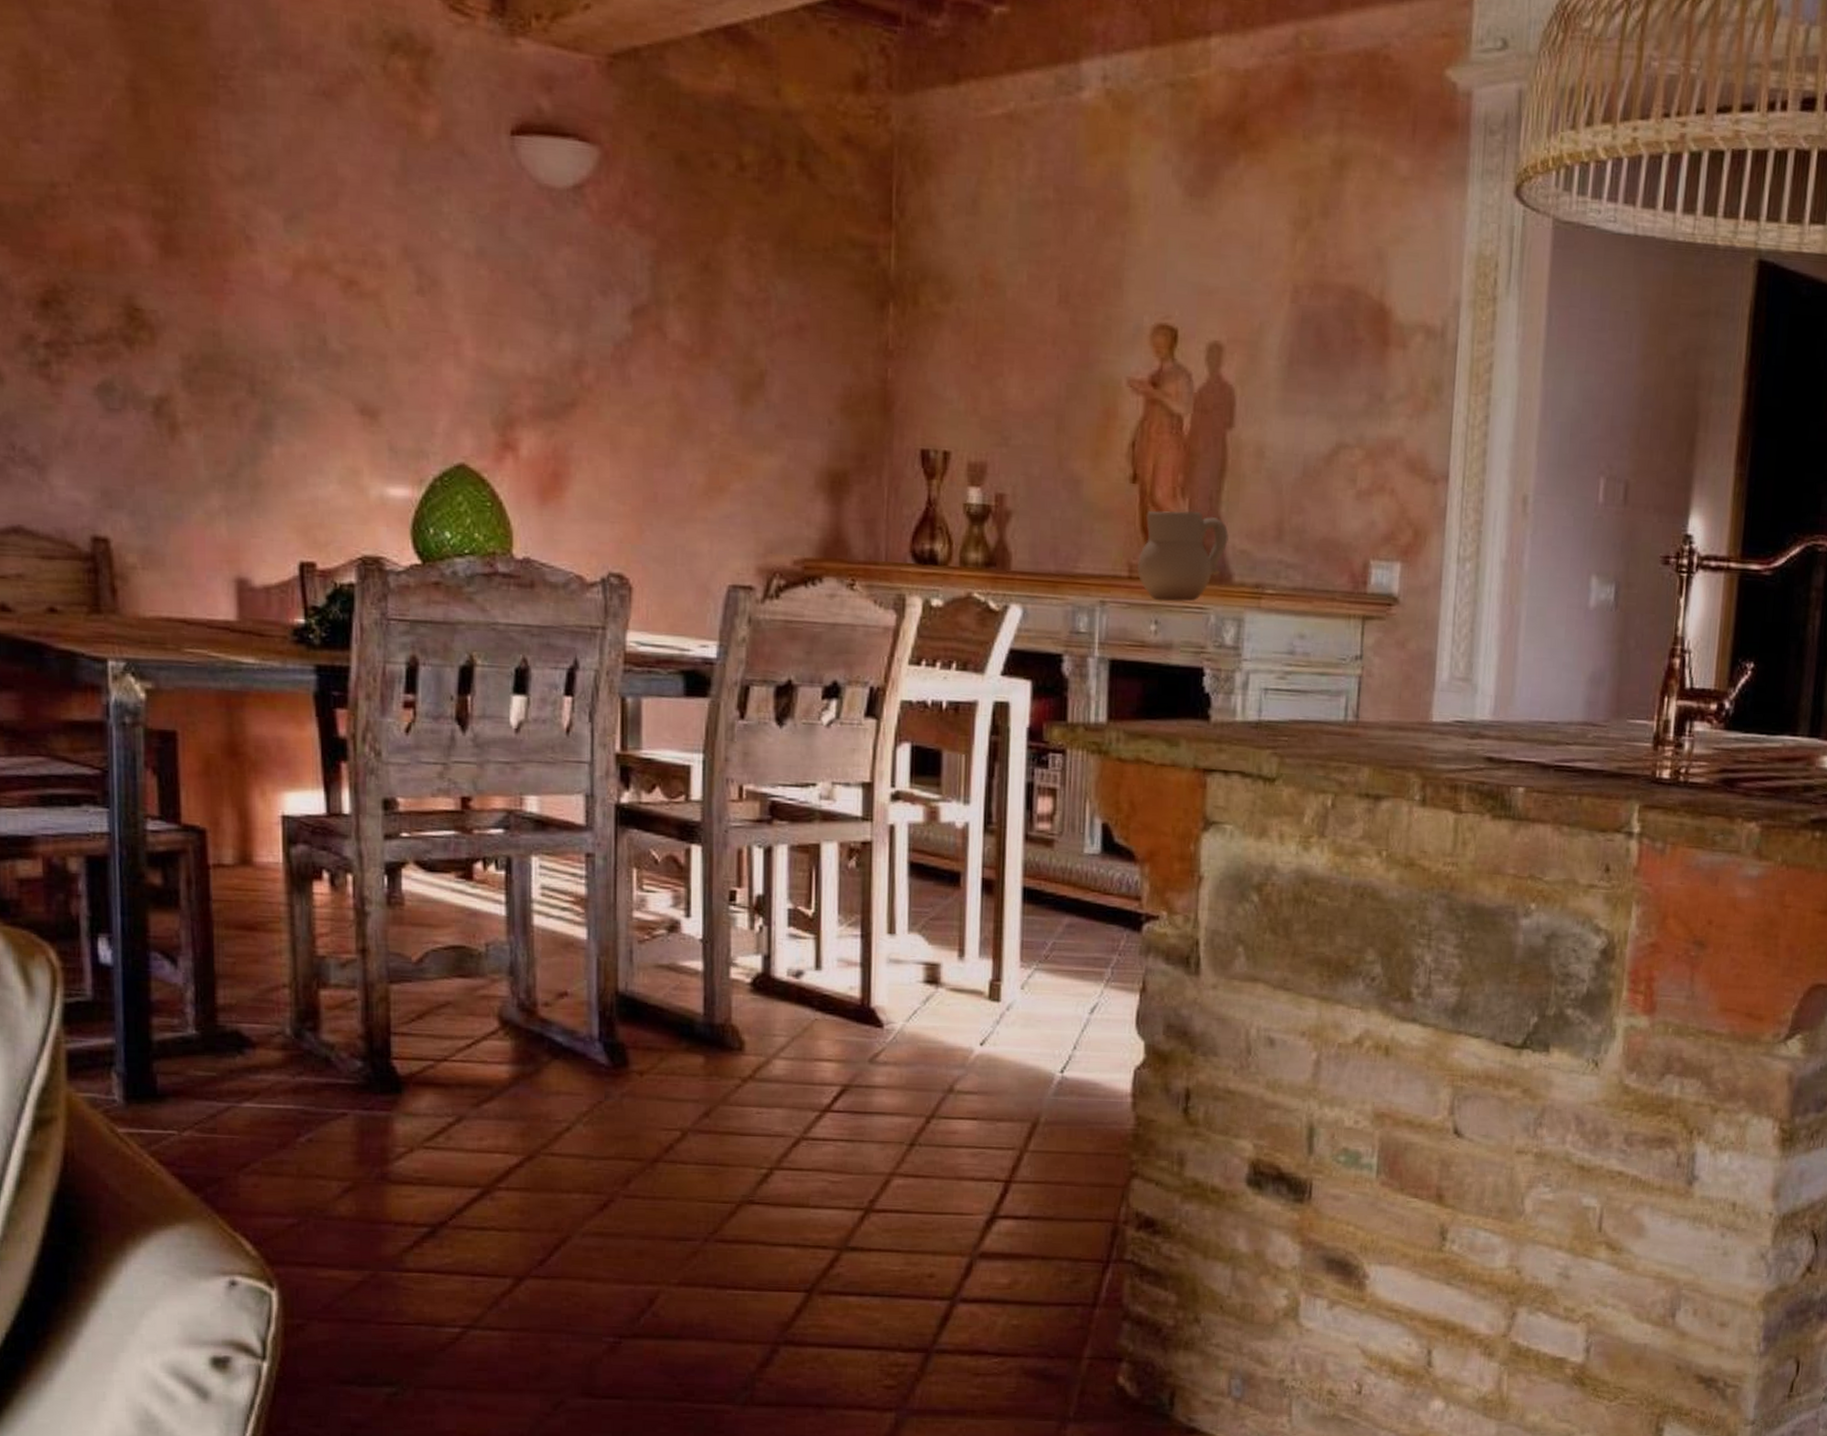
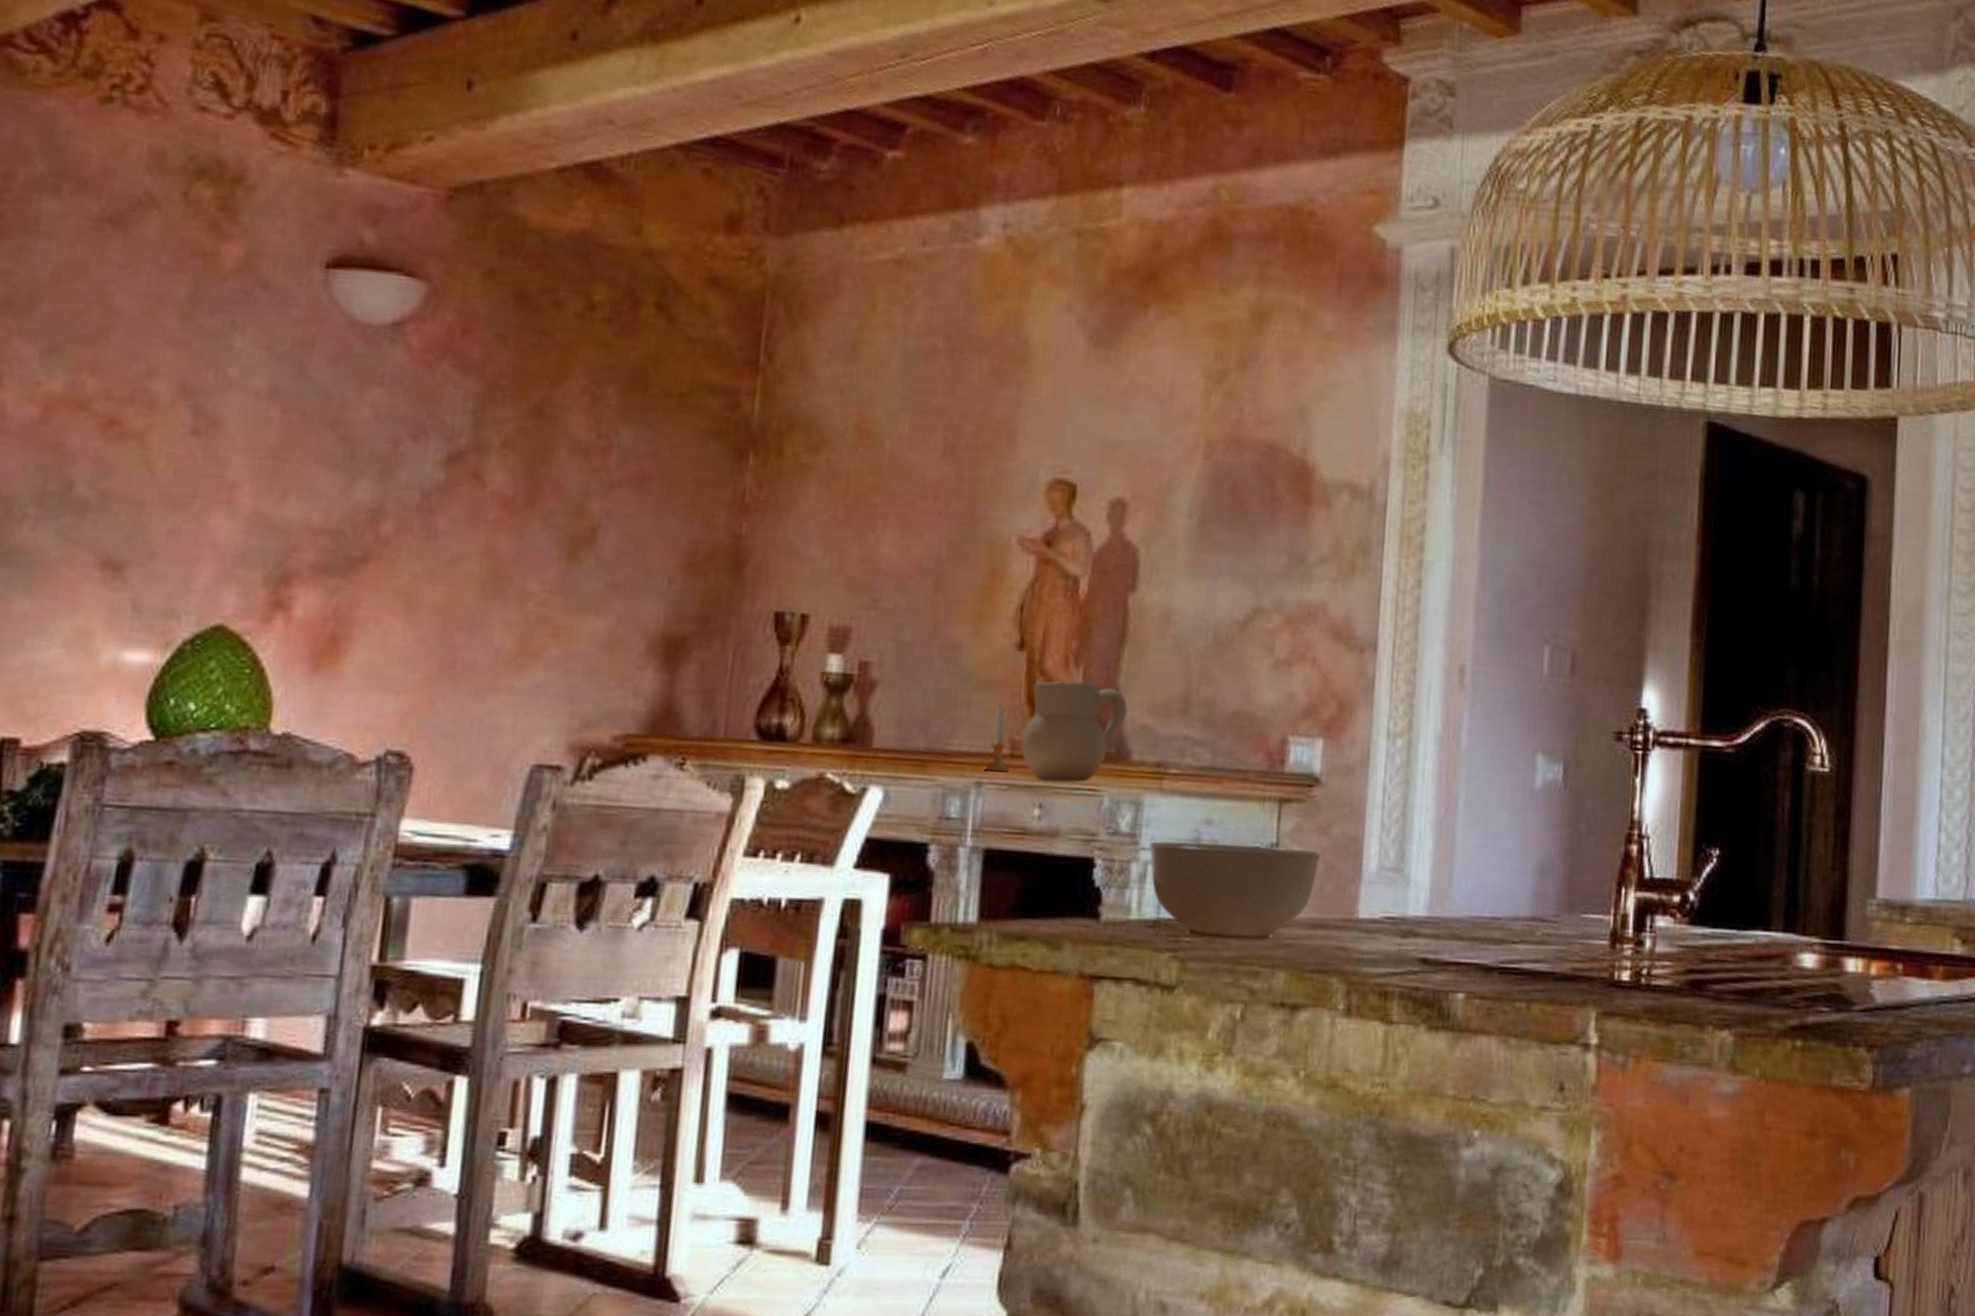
candle holder: none [1108,531,1129,593] -> present [985,704,1010,773]
bowl: none [1251,653,1399,740] -> present [1150,841,1321,940]

